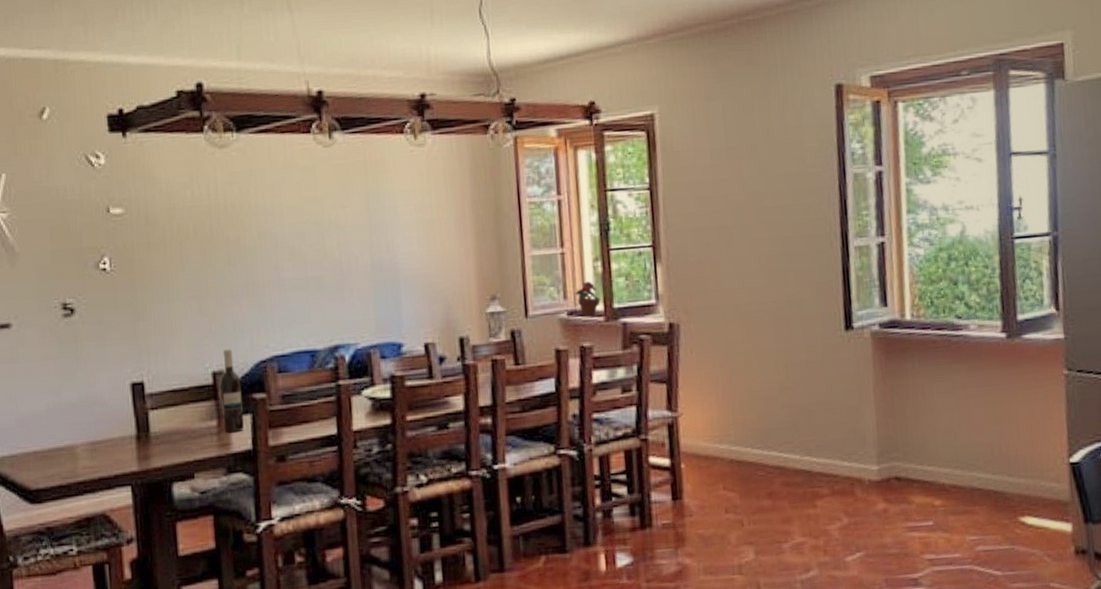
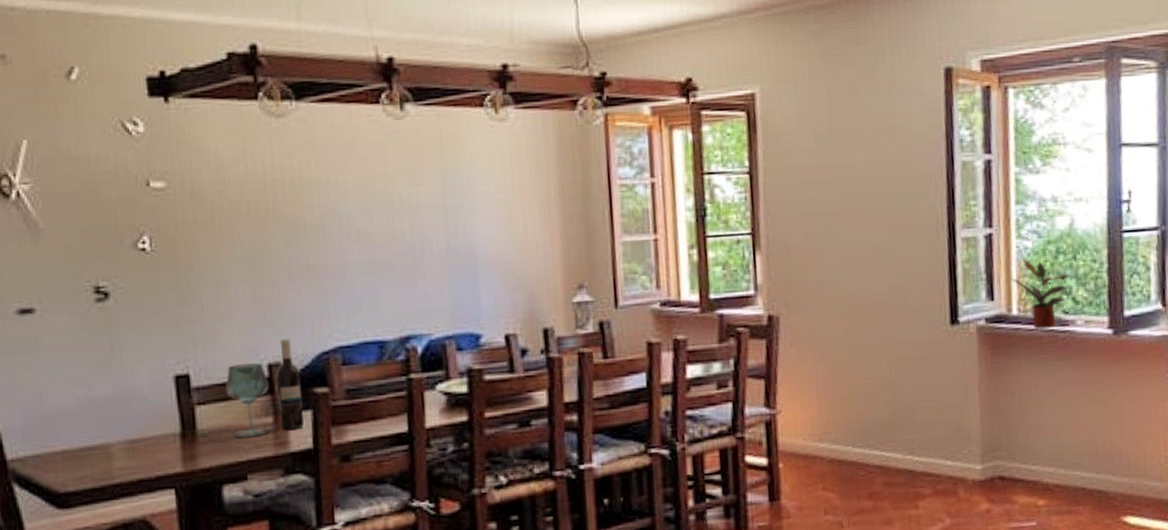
wine glass: none [175,371,213,440] -> present [225,363,269,438]
potted flower: present [575,281,600,318] -> none [669,270,696,309]
potted plant: none [904,265,963,335] -> present [1011,258,1070,330]

